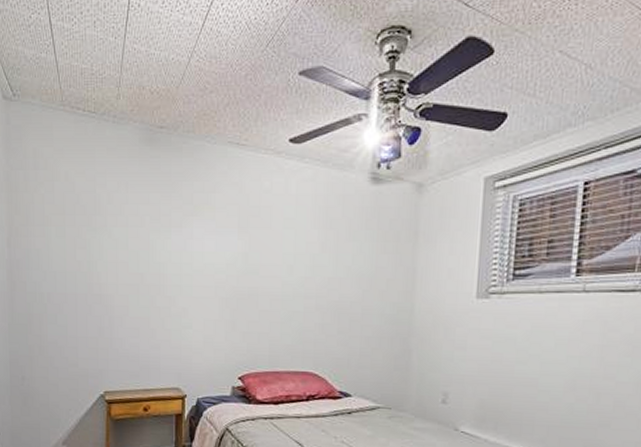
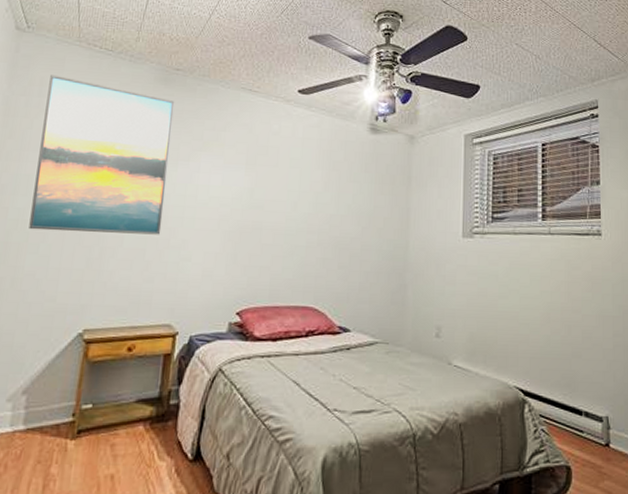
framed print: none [42,145,162,304] -> present [28,74,175,235]

